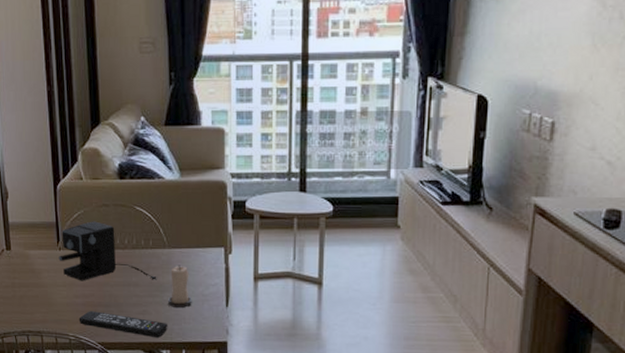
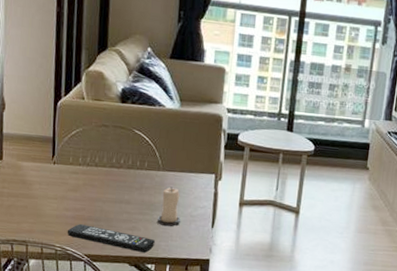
coffee maker: present [59,221,157,281] -> none [52,139,149,199]

